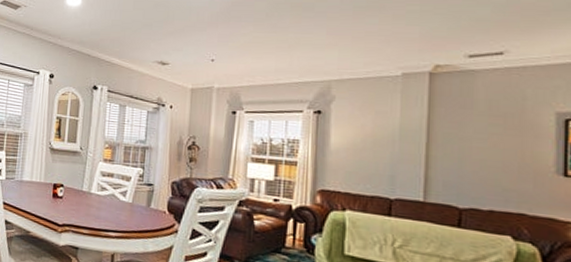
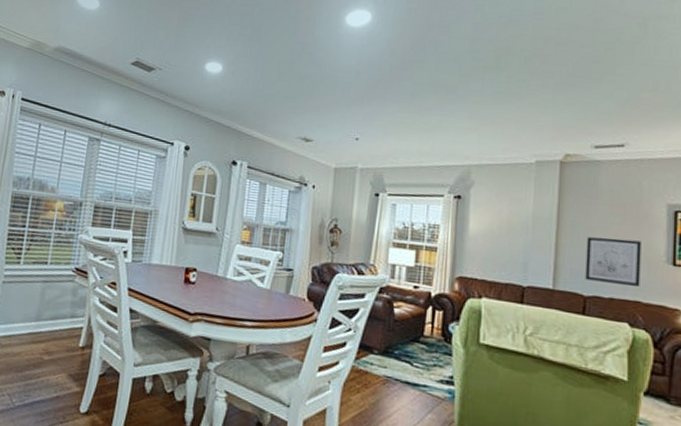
wall art: none [460,148,526,200] -> present [585,237,641,288]

